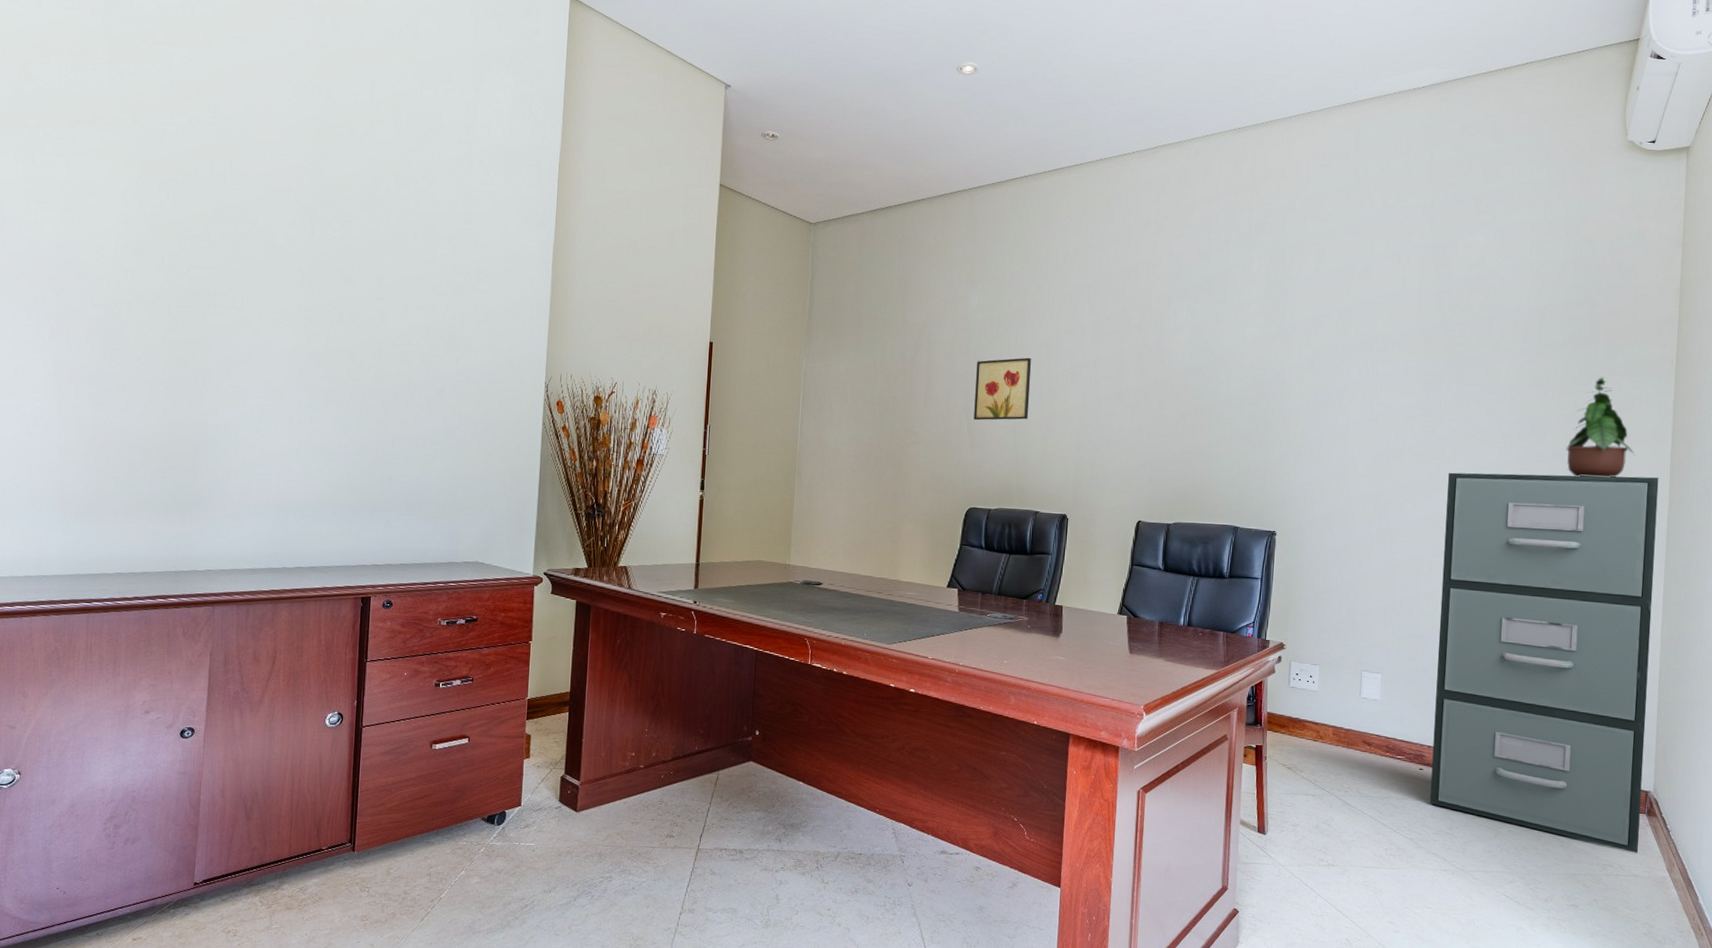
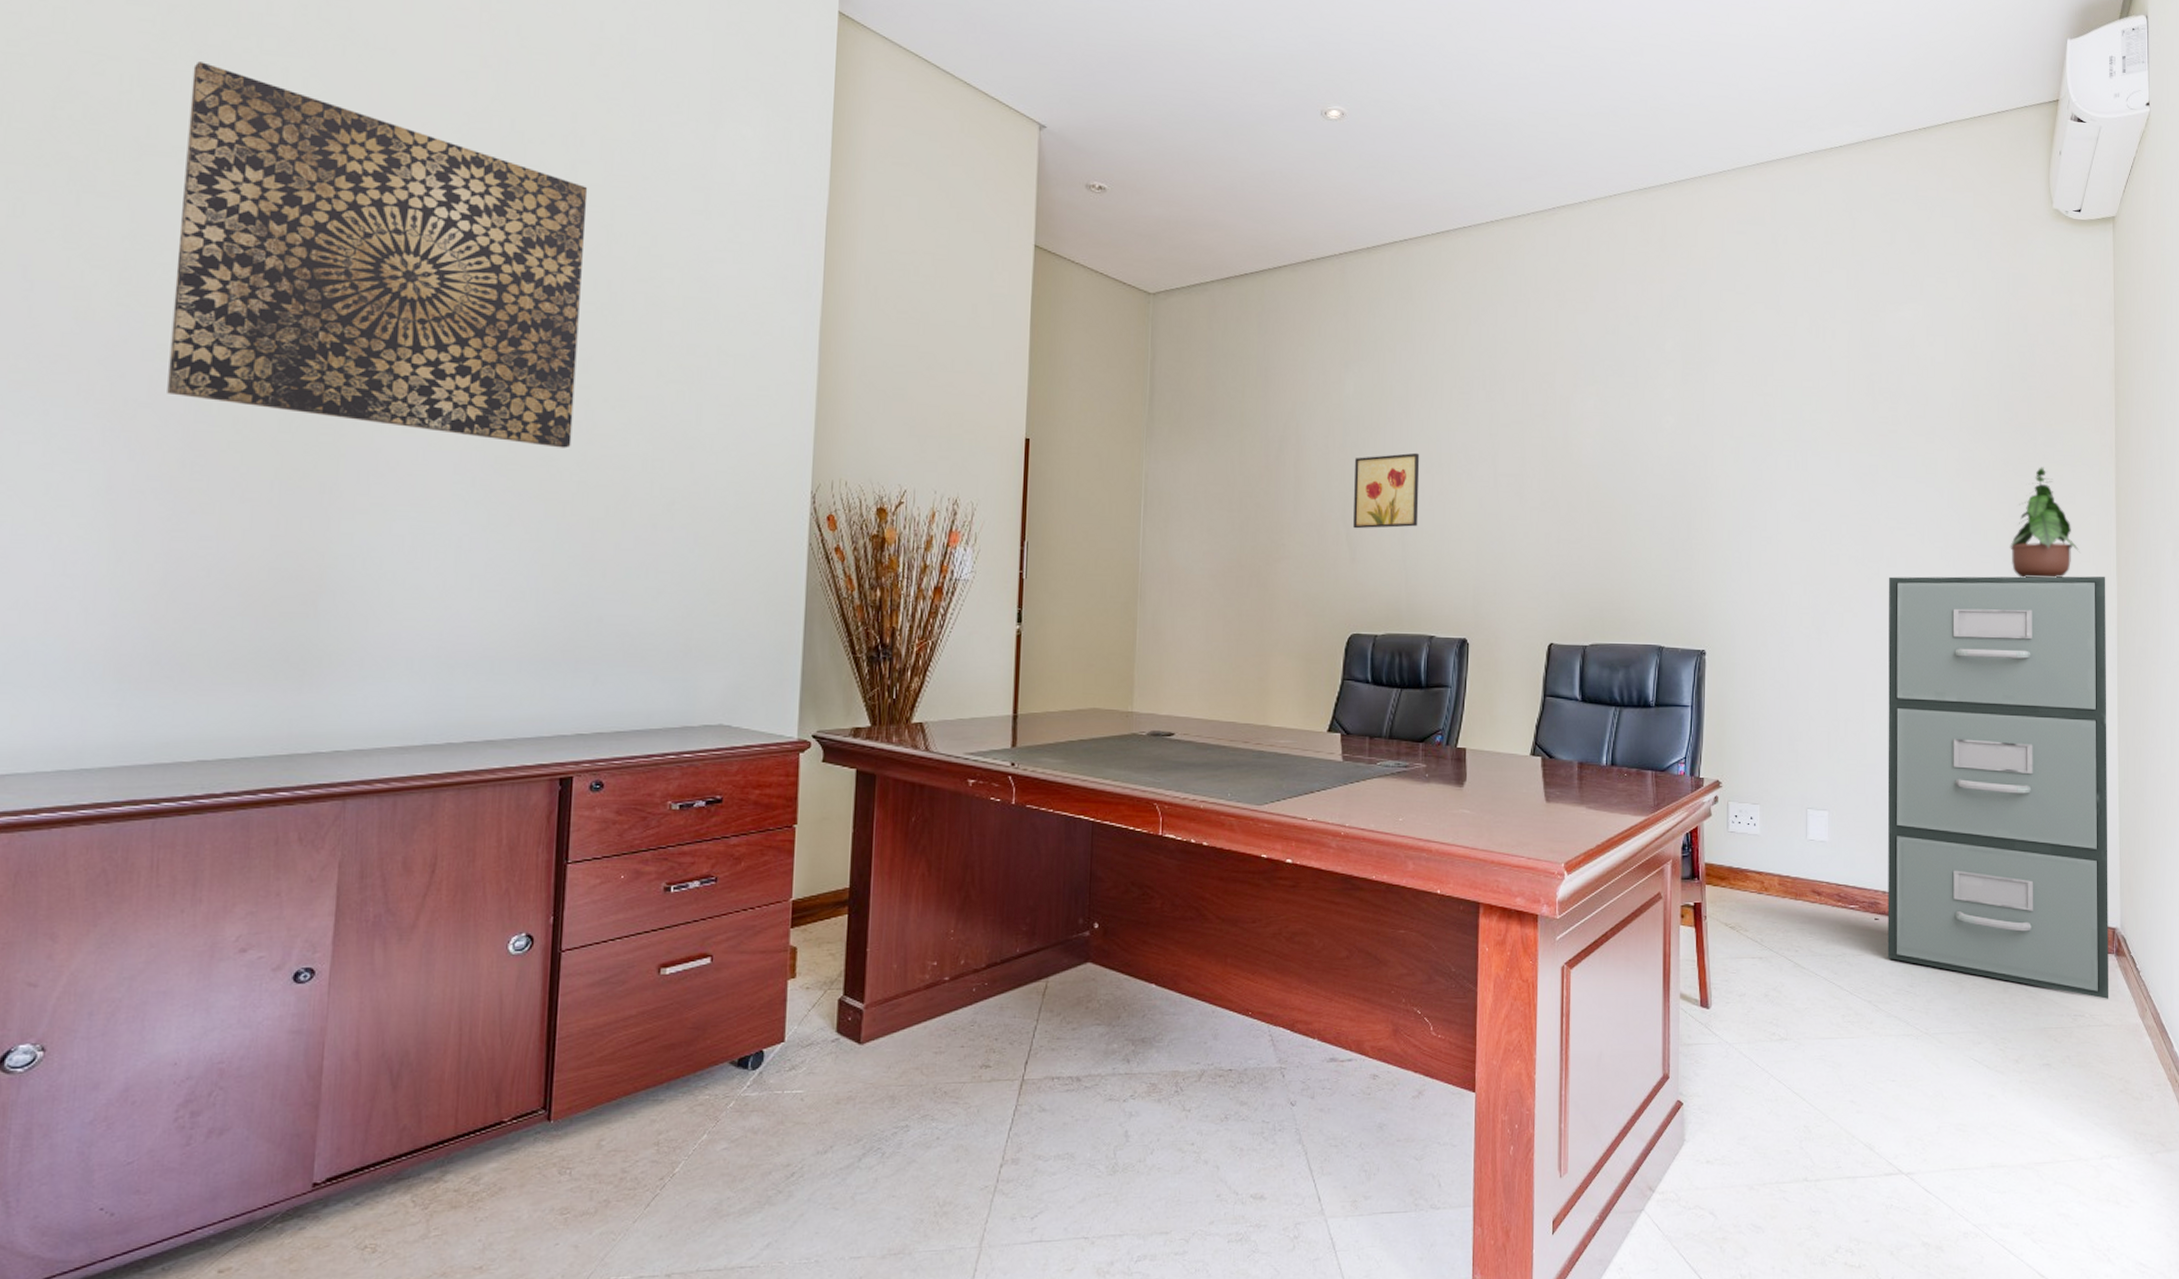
wall art: none [93,52,383,346] -> present [167,62,588,448]

